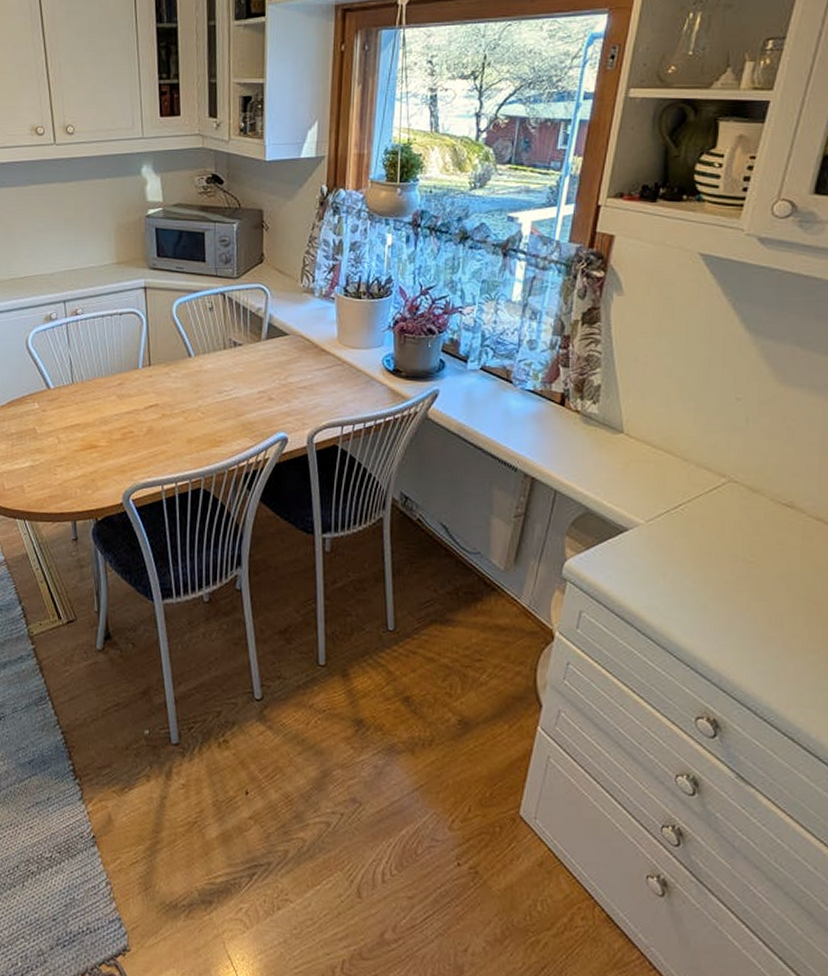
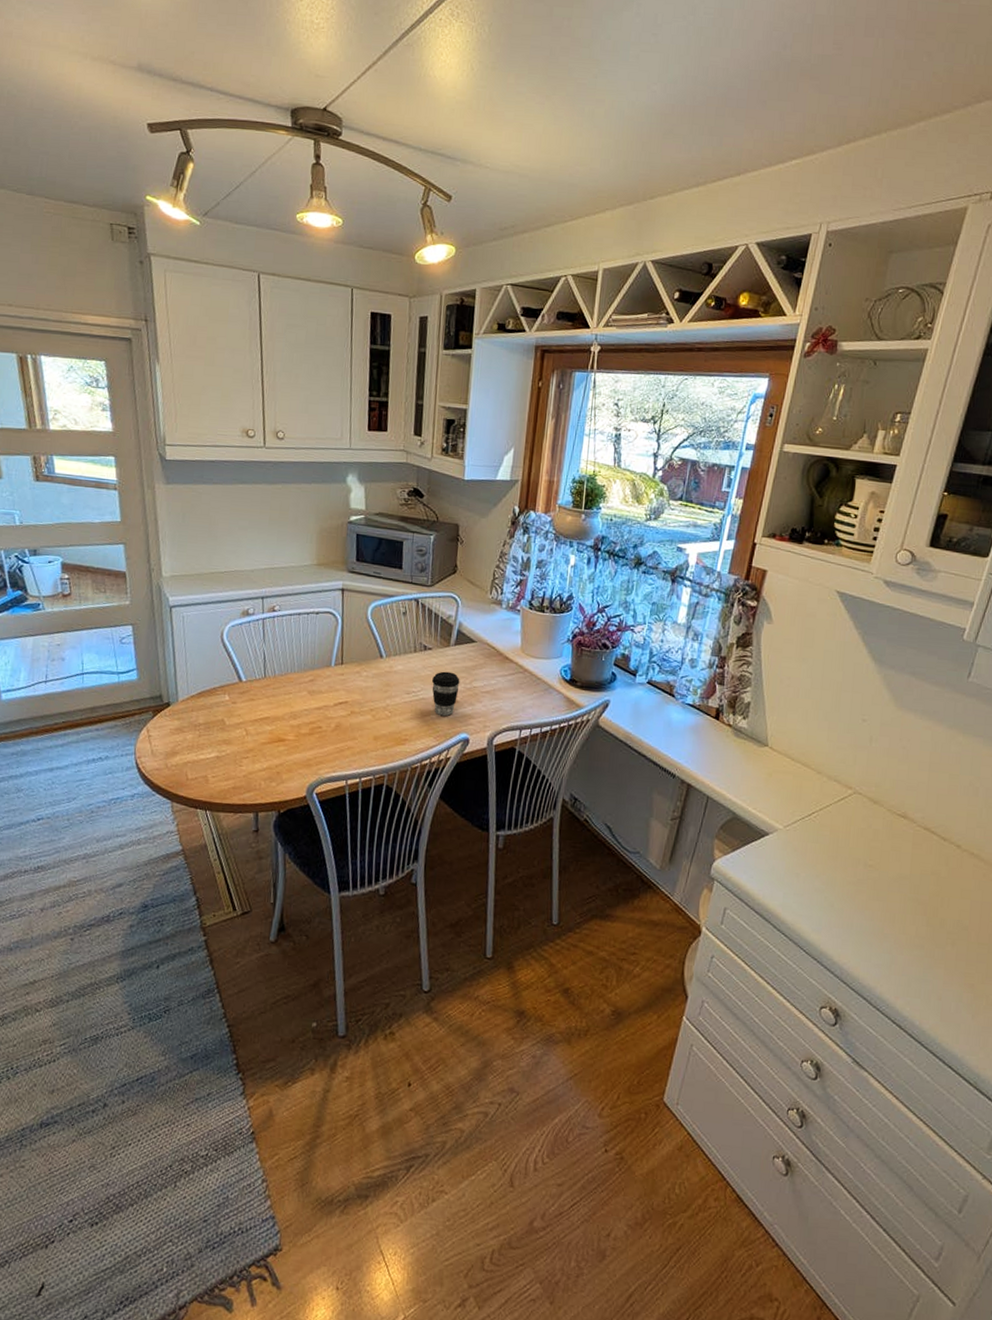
coffee cup: none [243,368,274,416] -> present [431,671,460,717]

